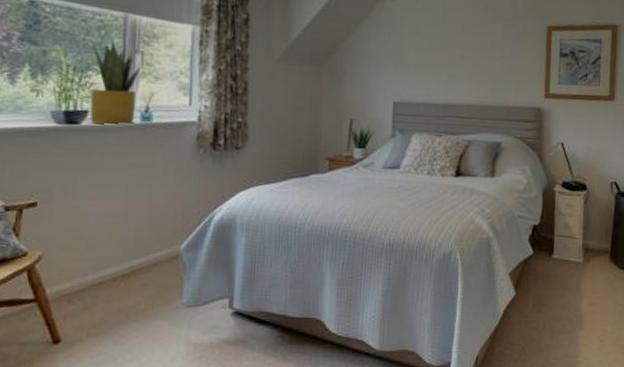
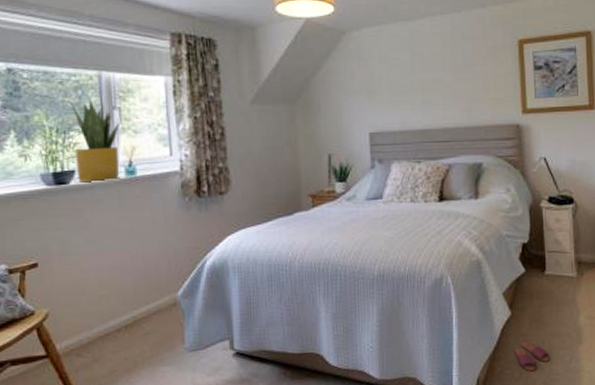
slippers: none [516,322,550,353] -> present [515,341,550,371]

